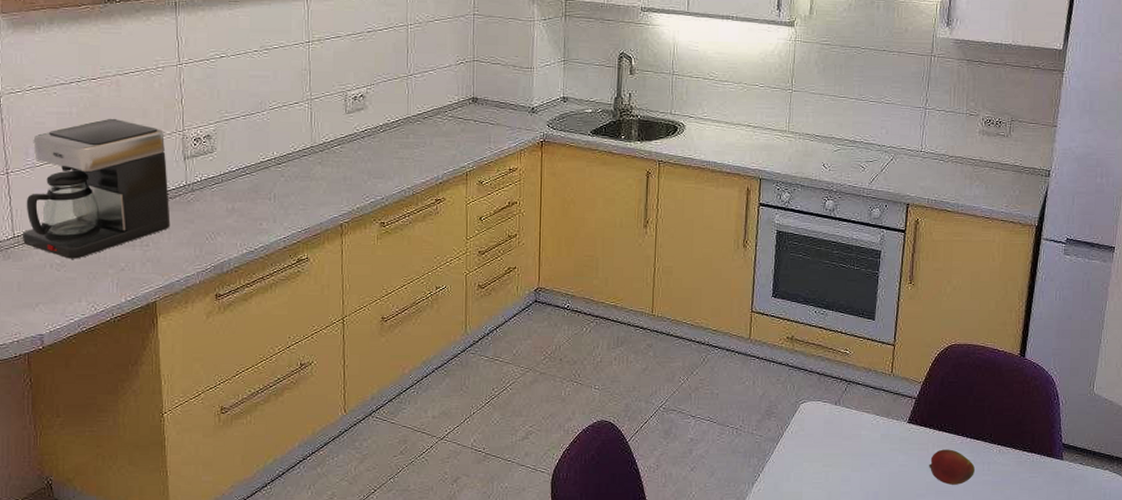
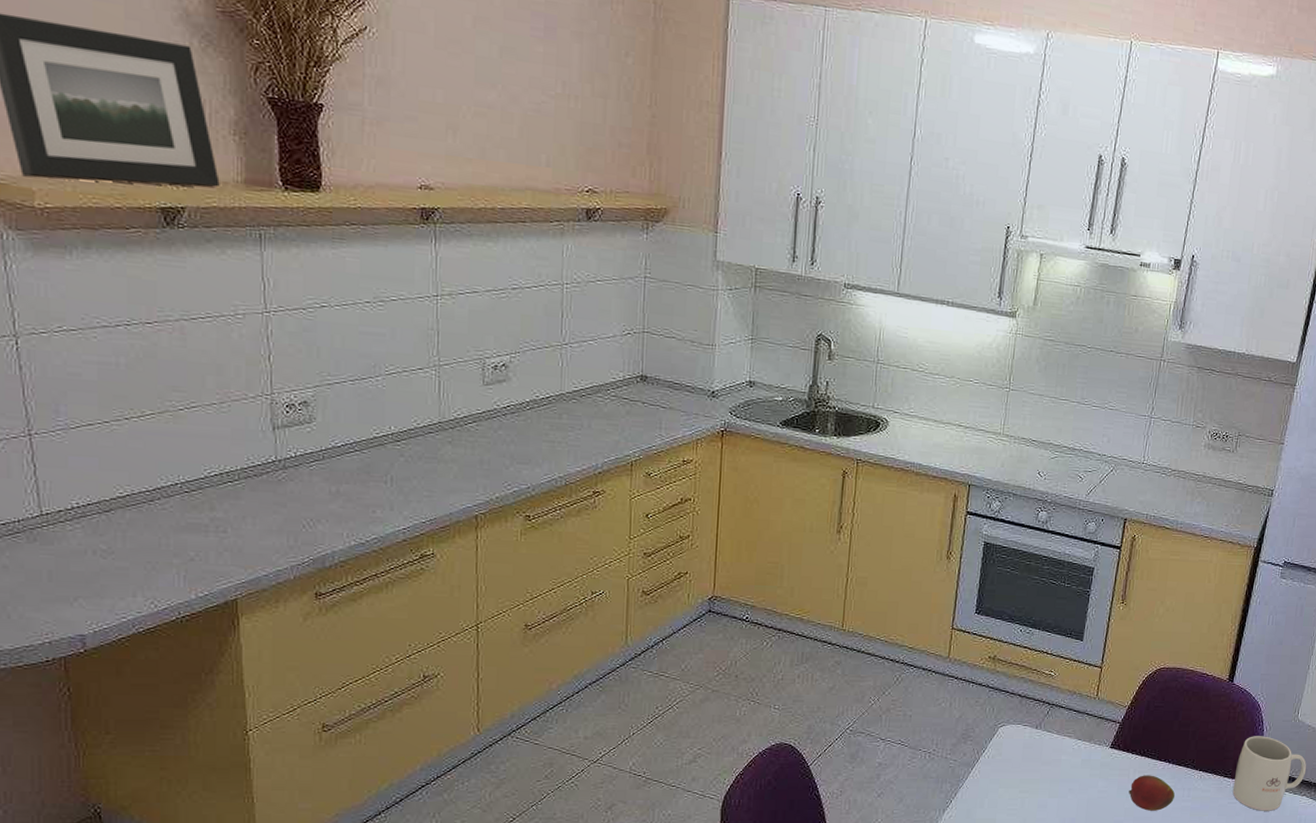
coffee maker: present [23,119,171,259] -> none [54,374,255,545]
mug: none [1033,410,1107,485] -> present [1232,736,1307,811]

